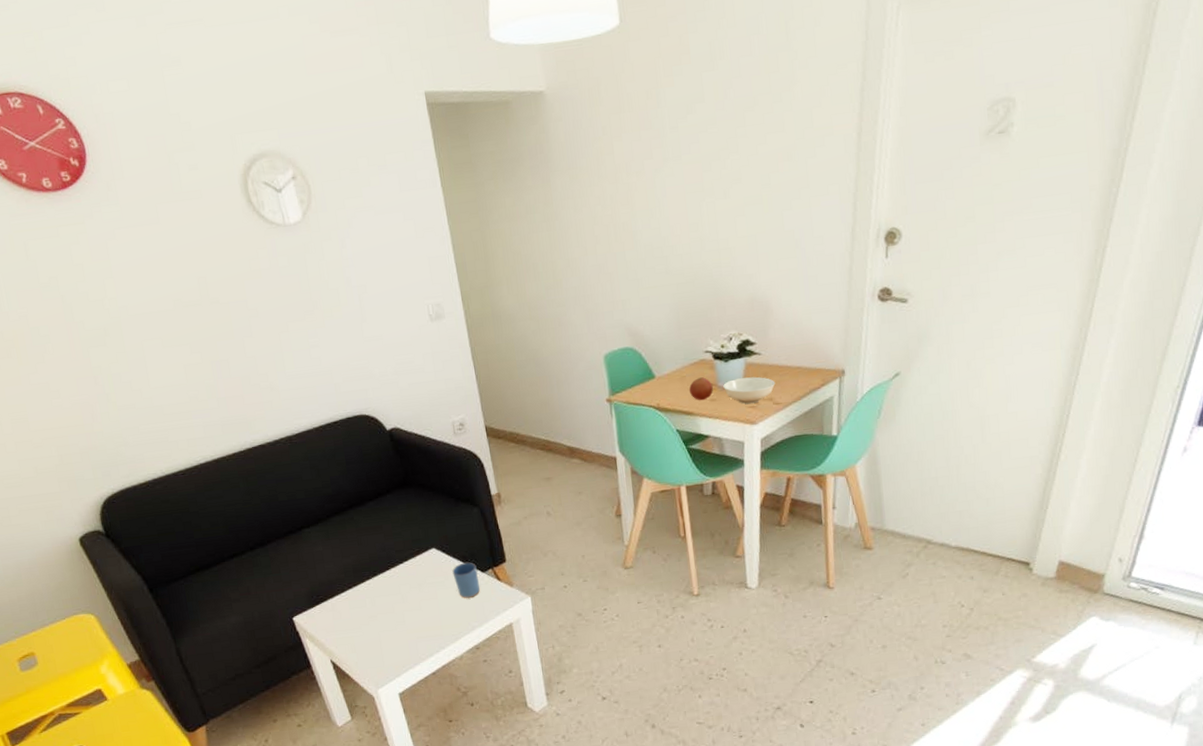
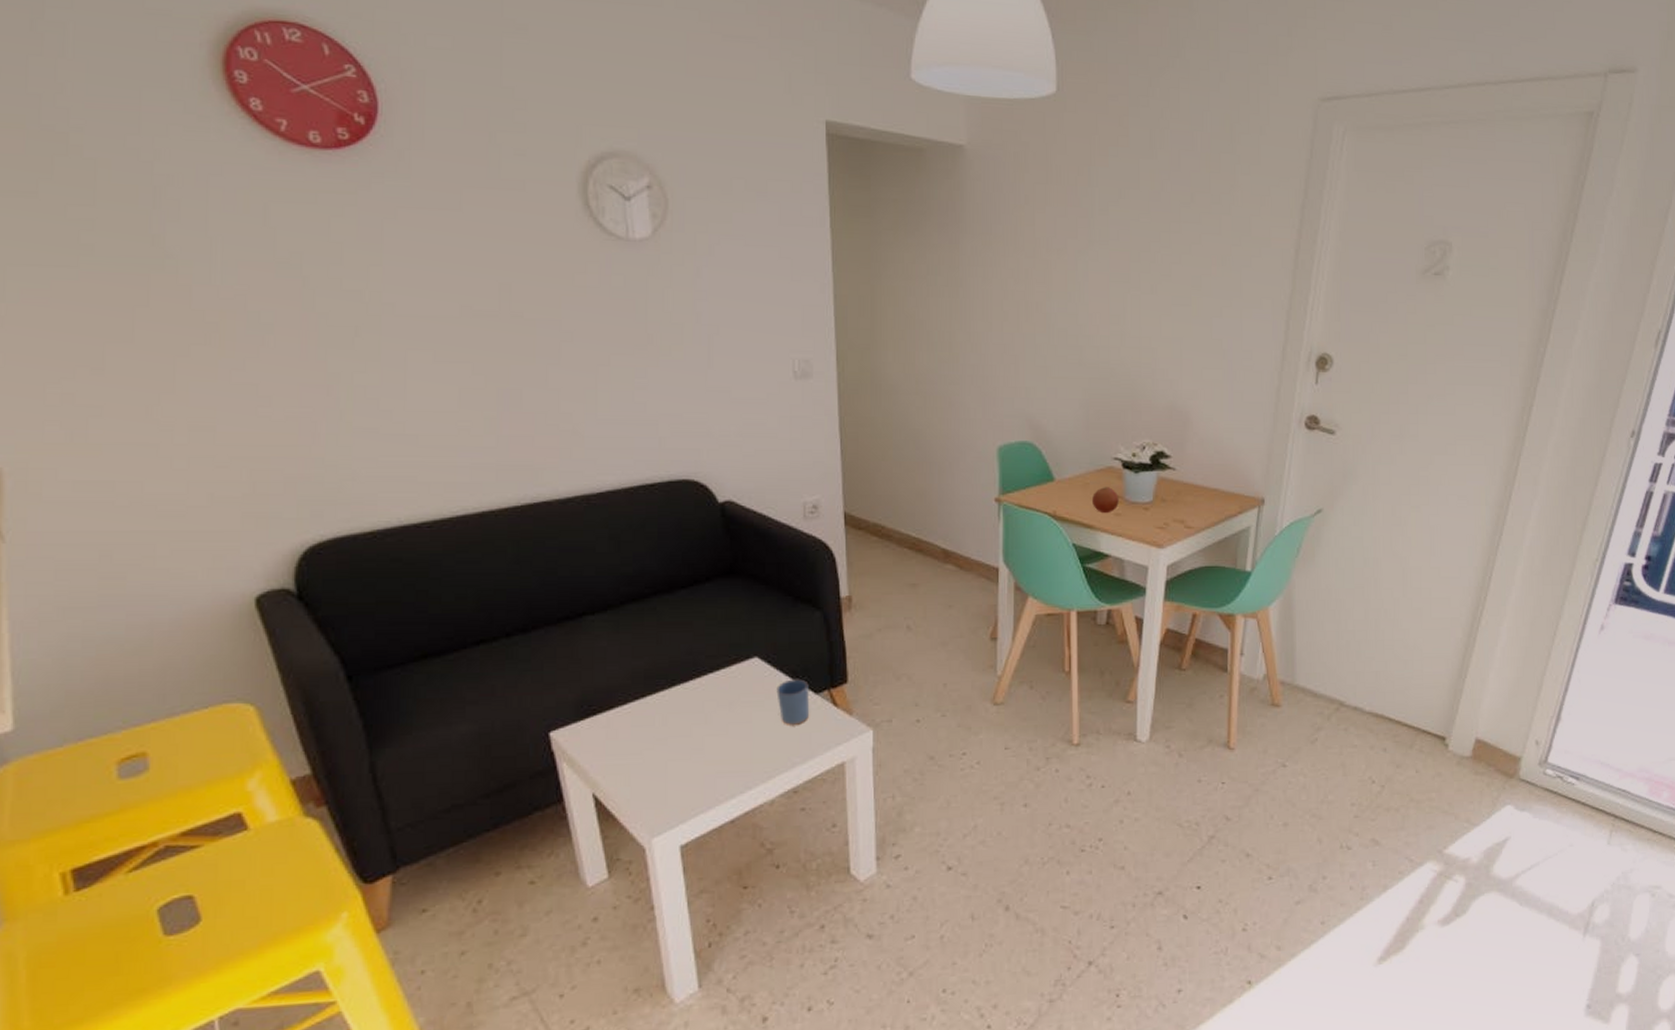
bowl: present [723,377,776,404] -> none [1131,494,1189,523]

